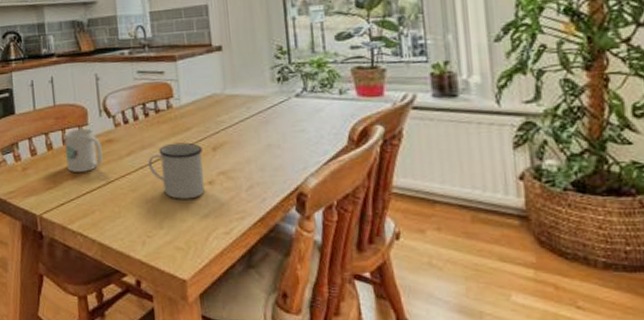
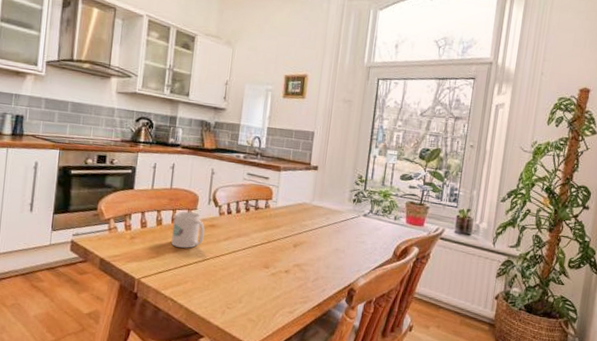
mug: present [148,142,205,199] -> none [240,236,286,282]

